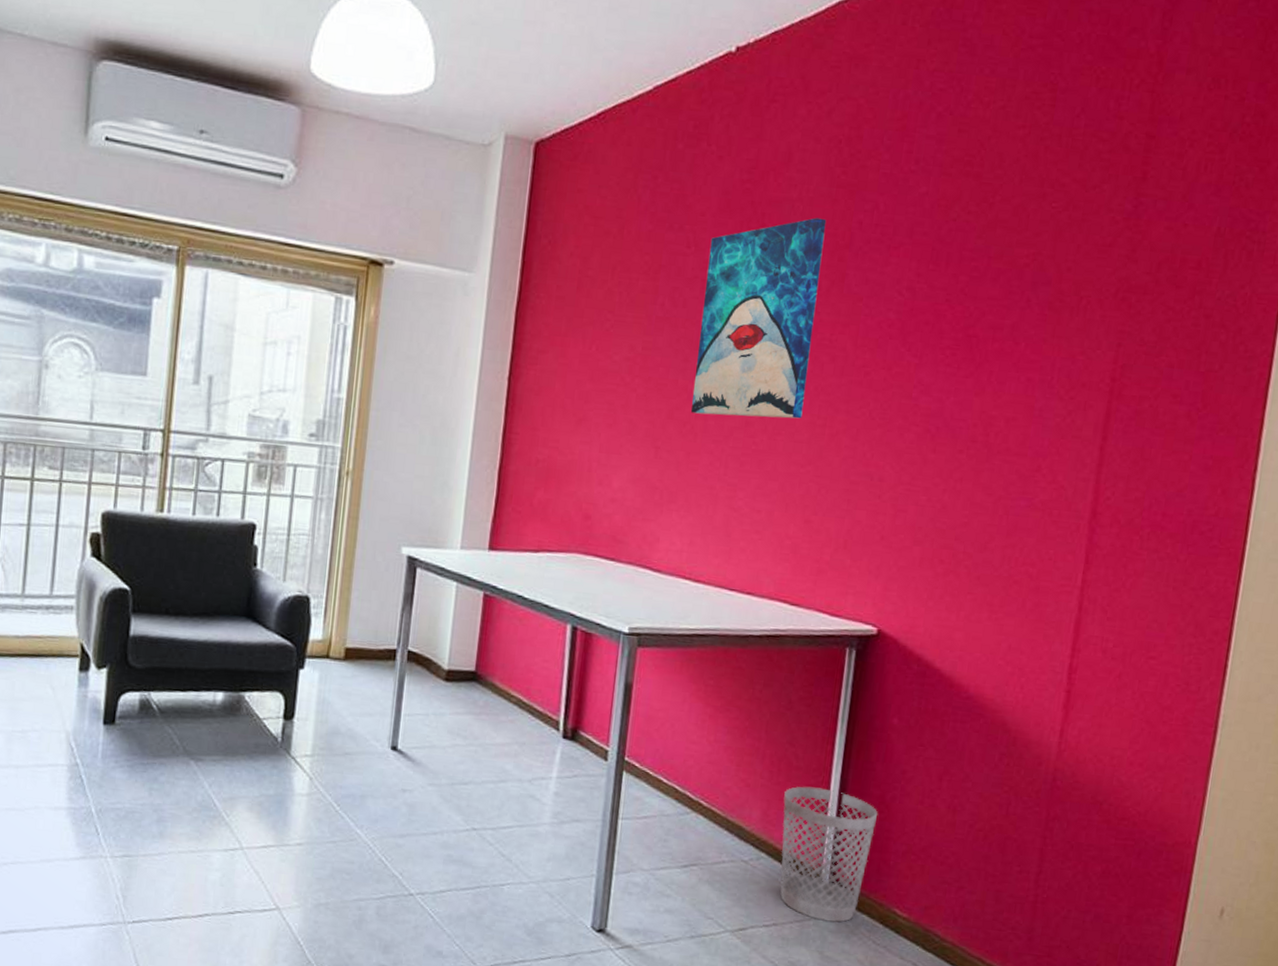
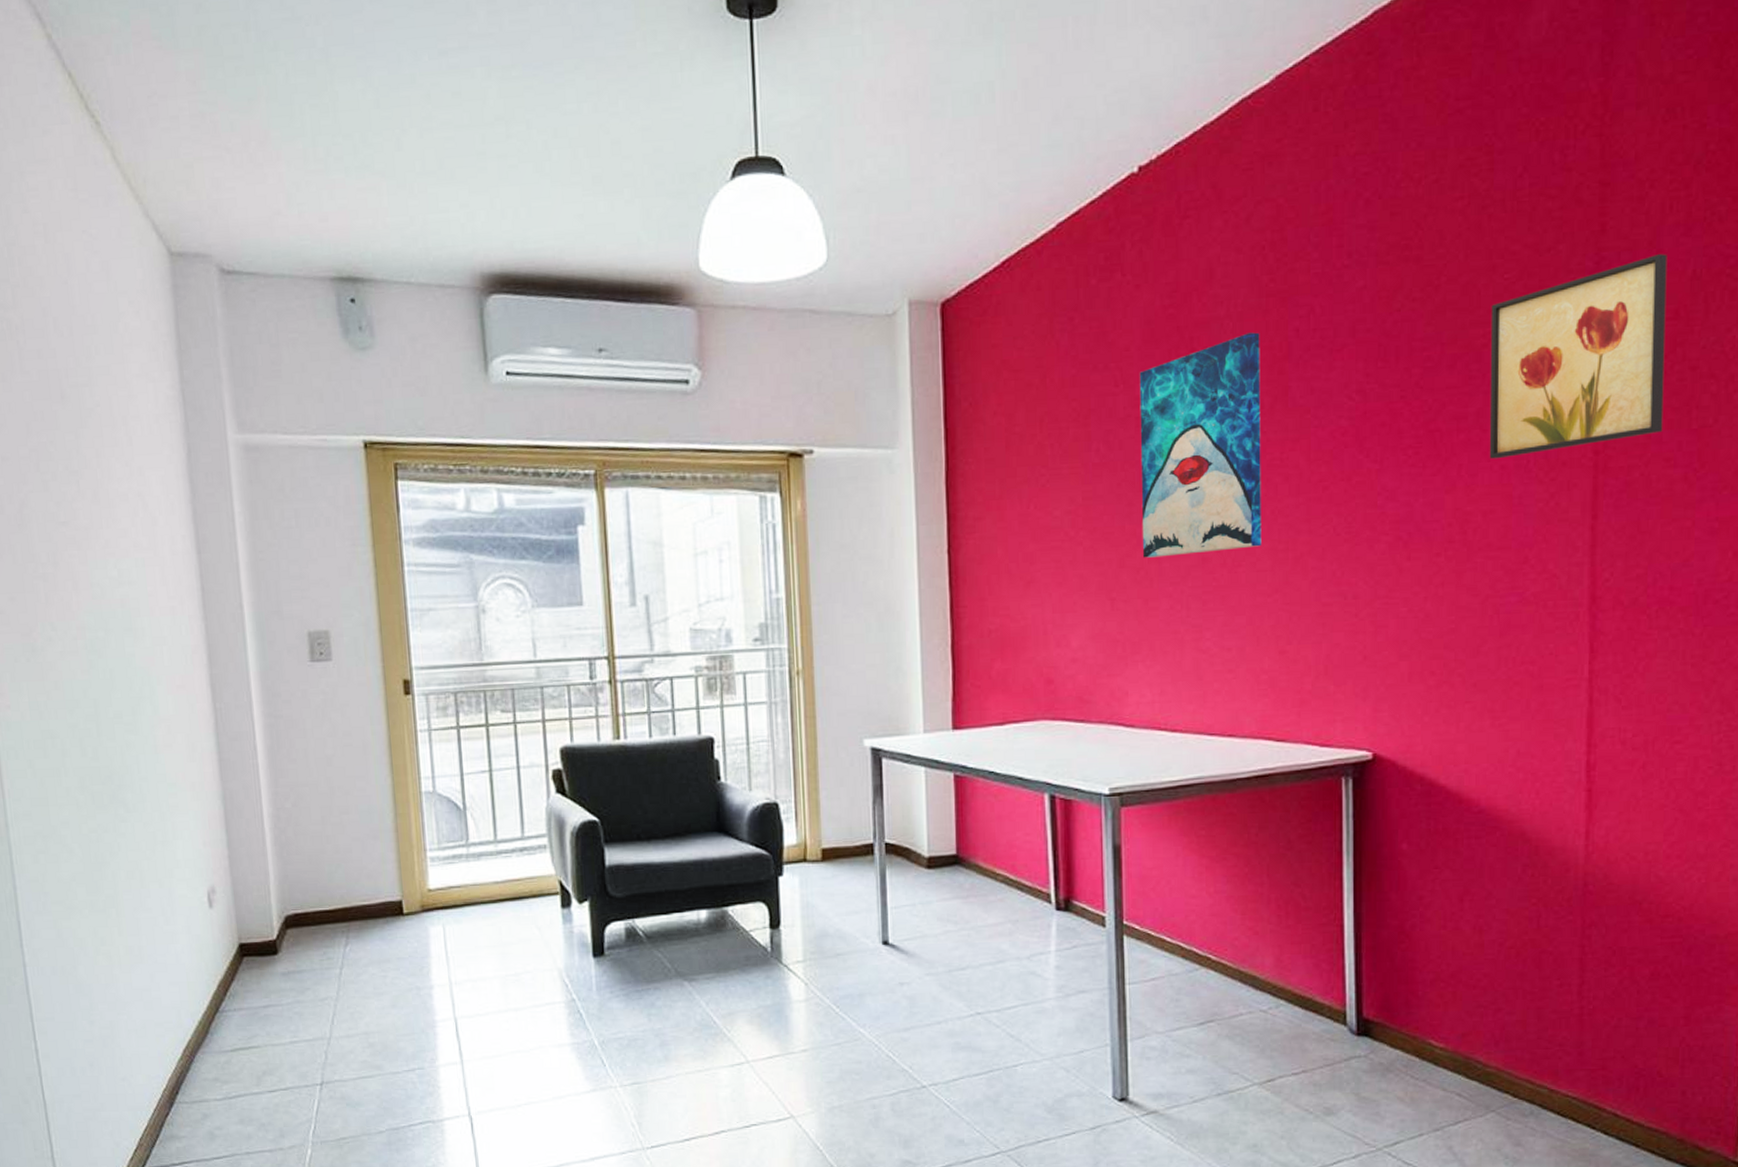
wastebasket: present [780,786,878,923] -> none [1296,926,1399,1063]
wall art: none [1018,208,1198,372] -> present [1489,254,1668,459]

